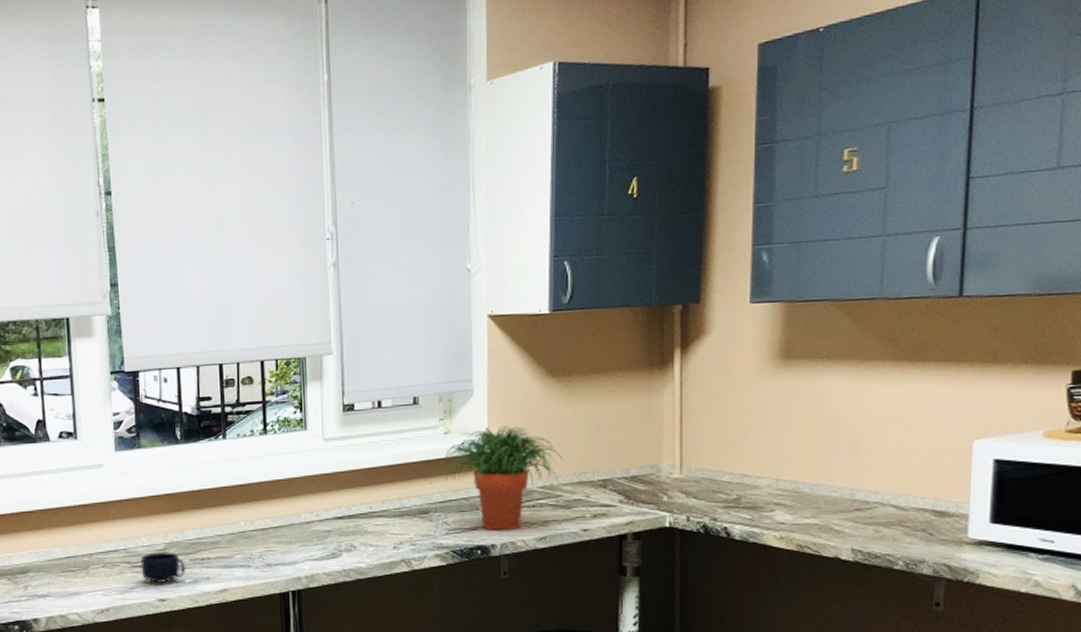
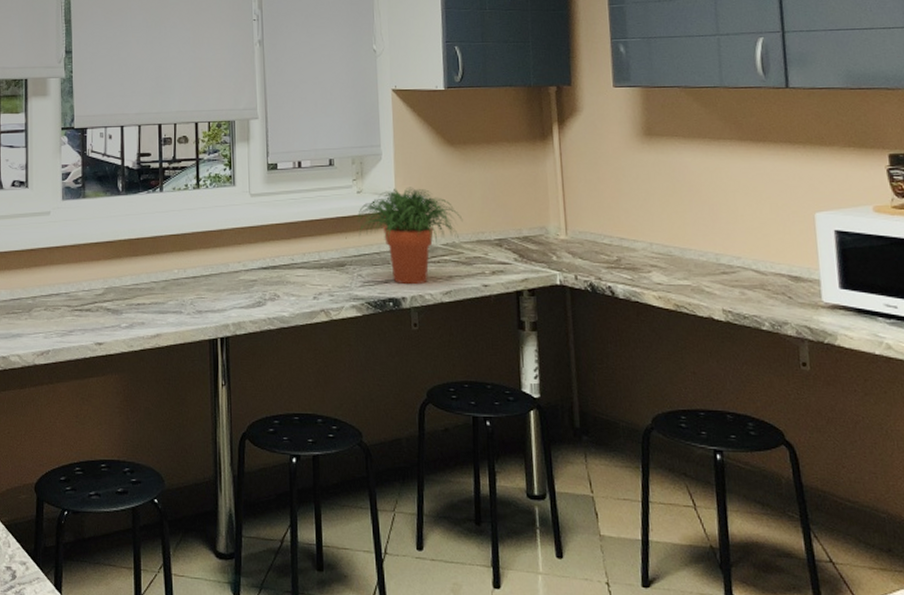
mug: present [140,552,186,584] -> none [80,297,122,328]

